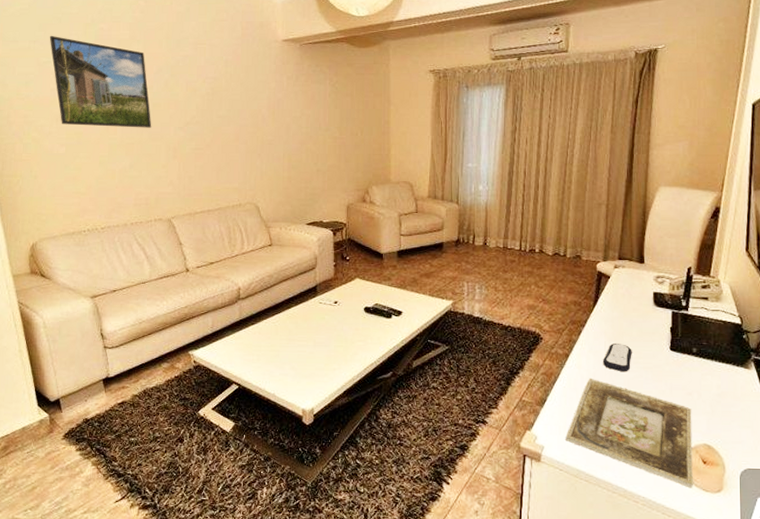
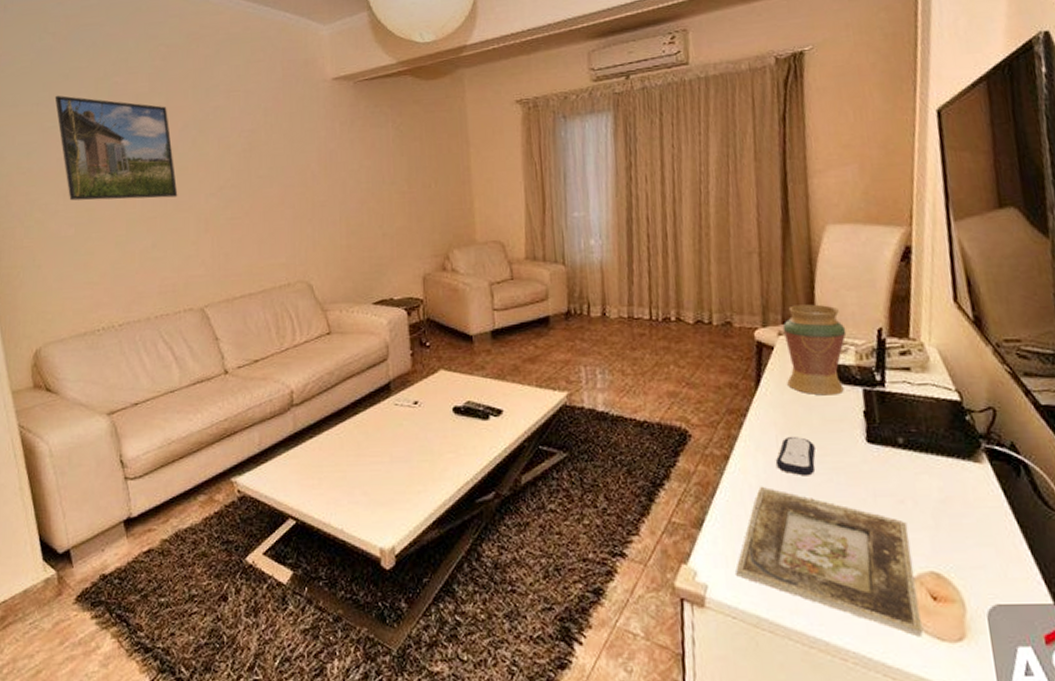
decorative vase: none [617,246,665,315] -> present [782,304,847,396]

